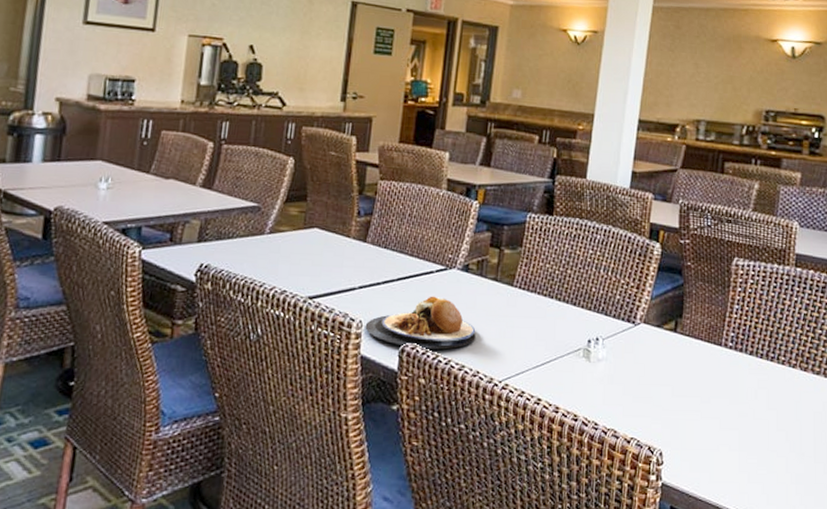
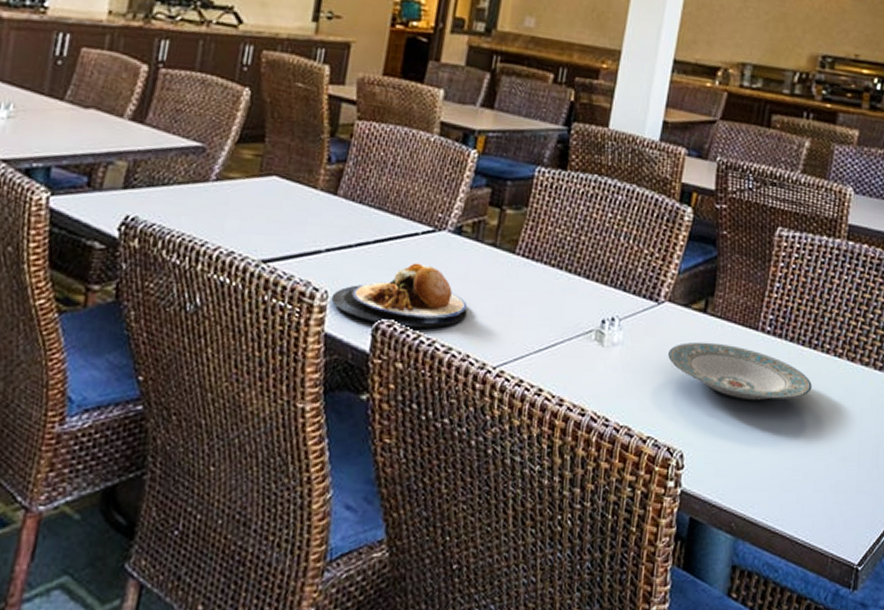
plate: none [644,356,771,405] -> present [667,342,812,400]

